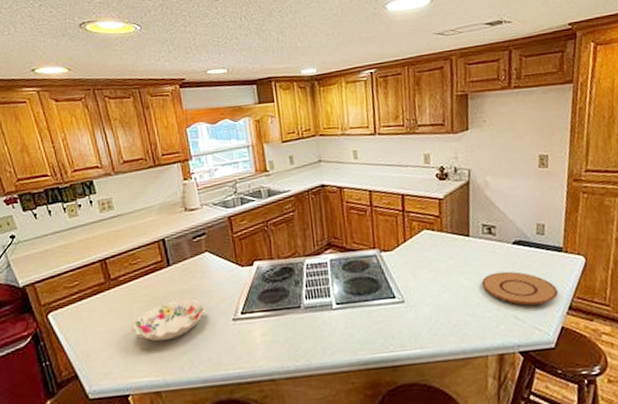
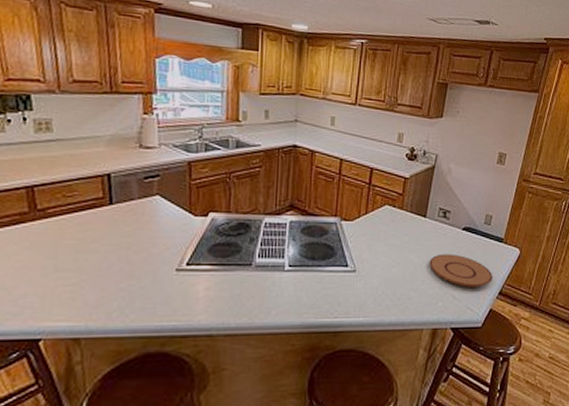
decorative bowl: present [132,298,206,342] -> none [55,242,147,285]

